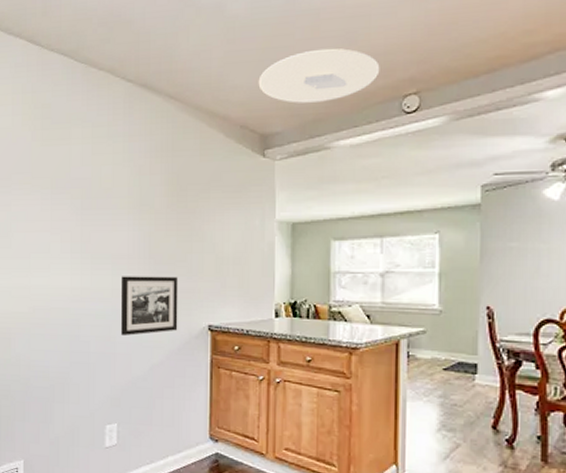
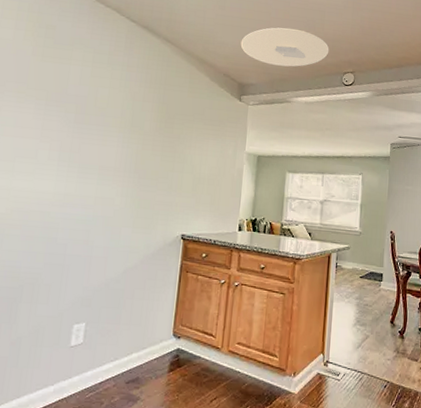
picture frame: present [121,276,178,336] -> none [100,186,159,241]

